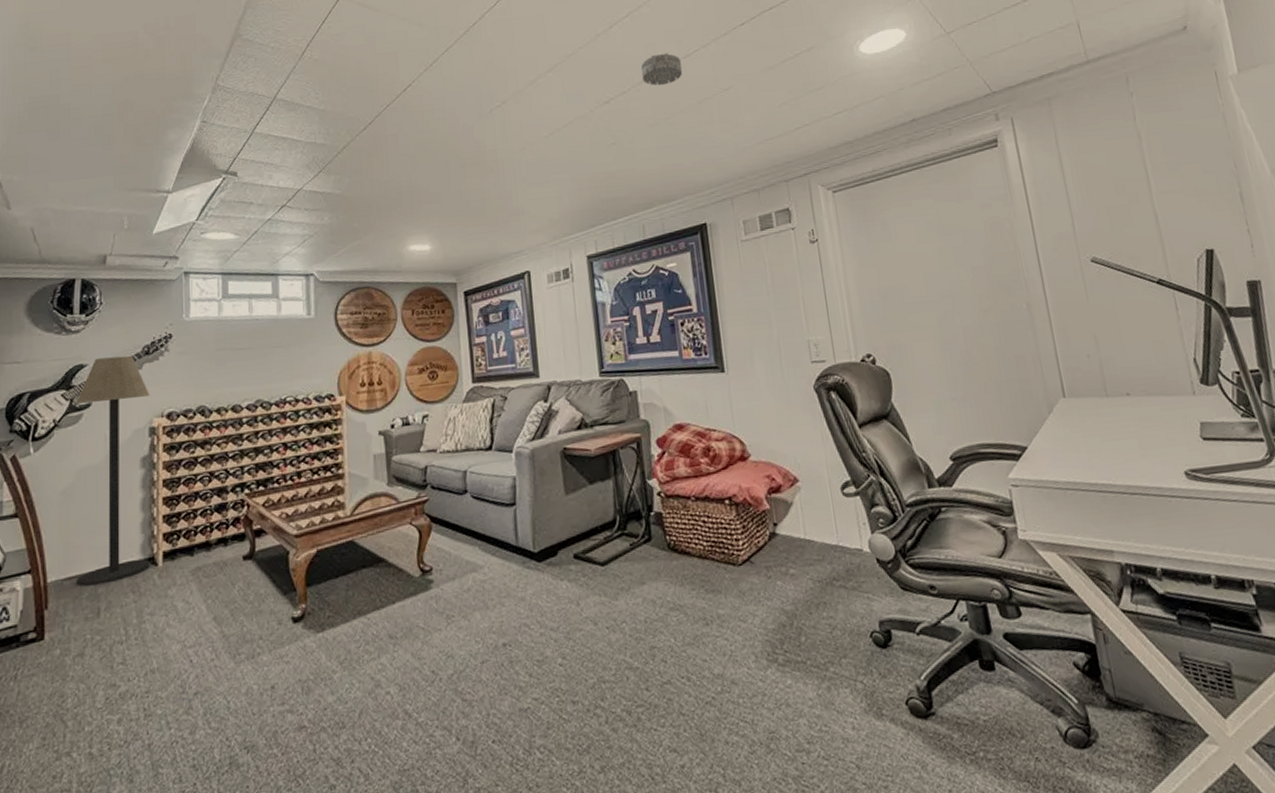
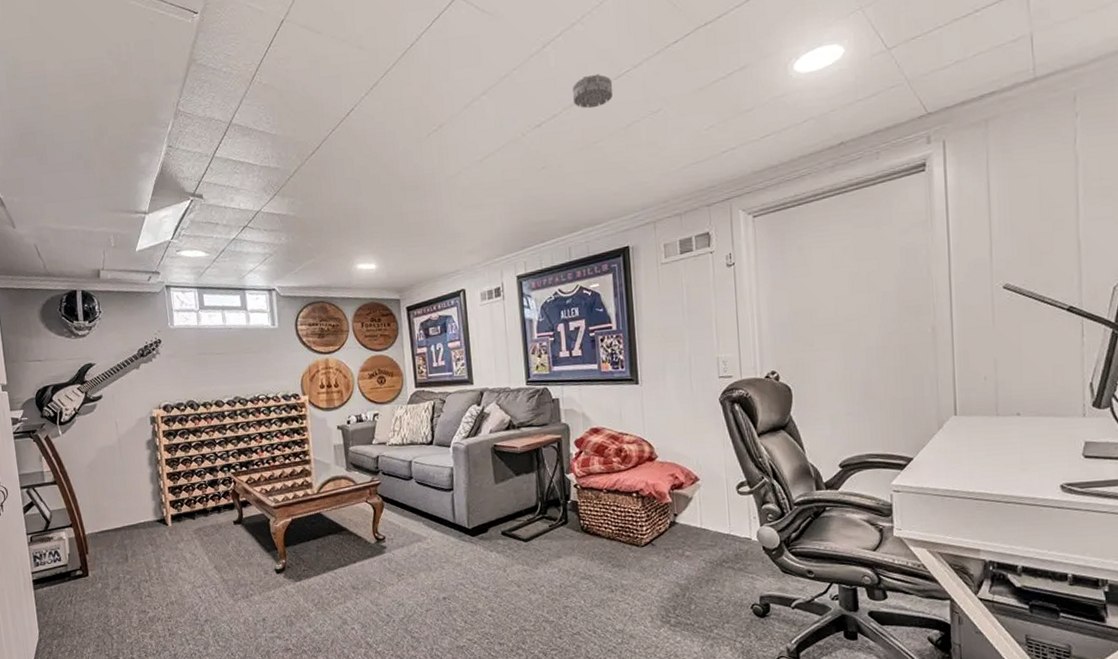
floor lamp: present [75,355,151,587] -> none [89,357,163,538]

